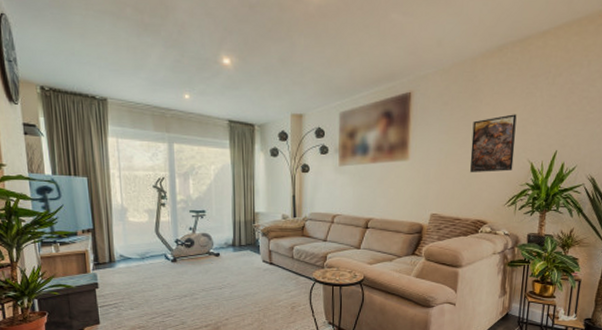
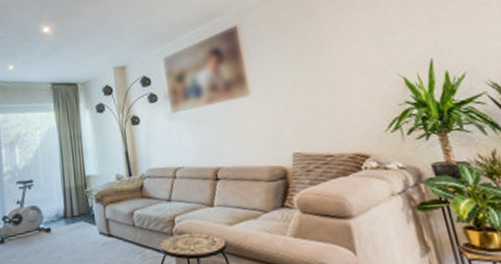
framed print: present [470,114,517,172] -> none [316,28,382,98]

